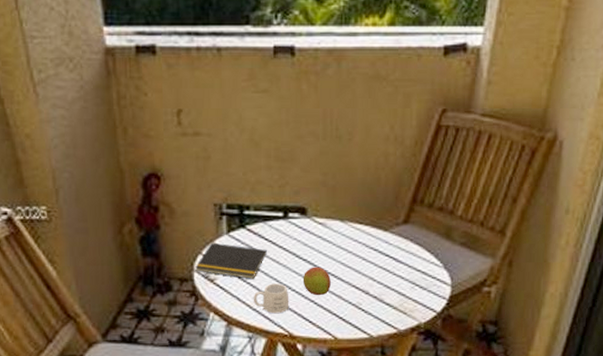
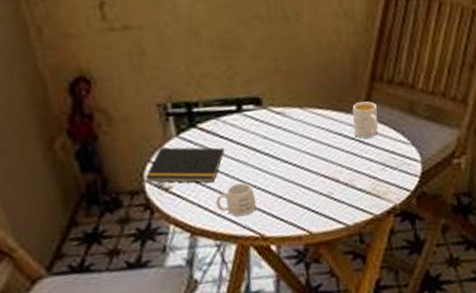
fruit: present [302,267,331,296] -> none [267,159,299,191]
mug: none [389,222,414,256] -> present [352,101,379,139]

